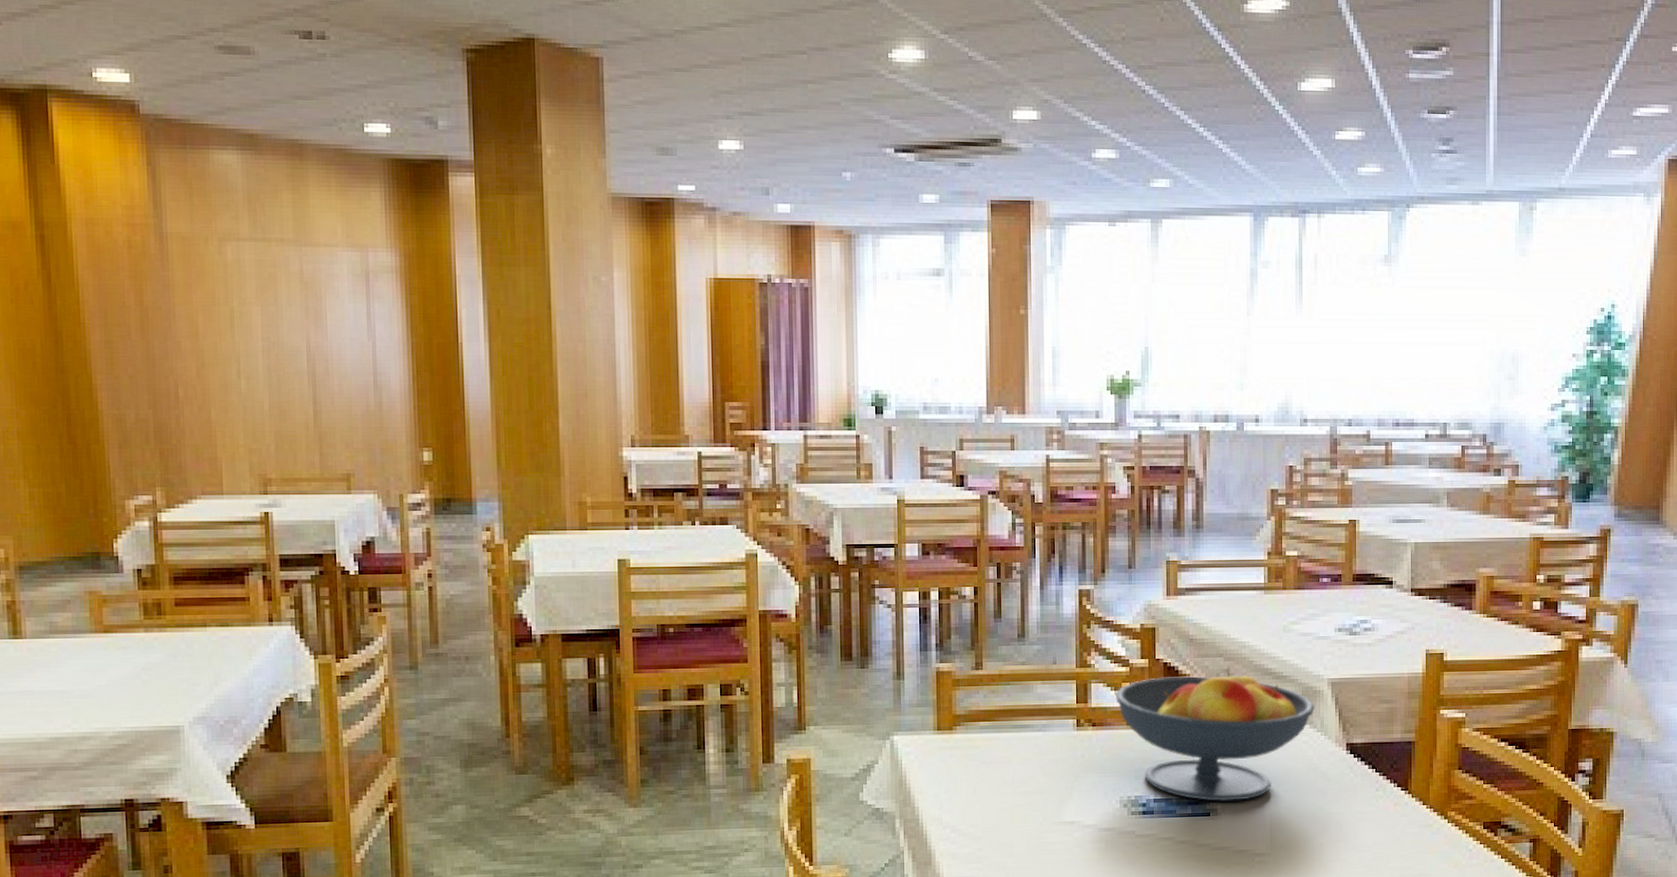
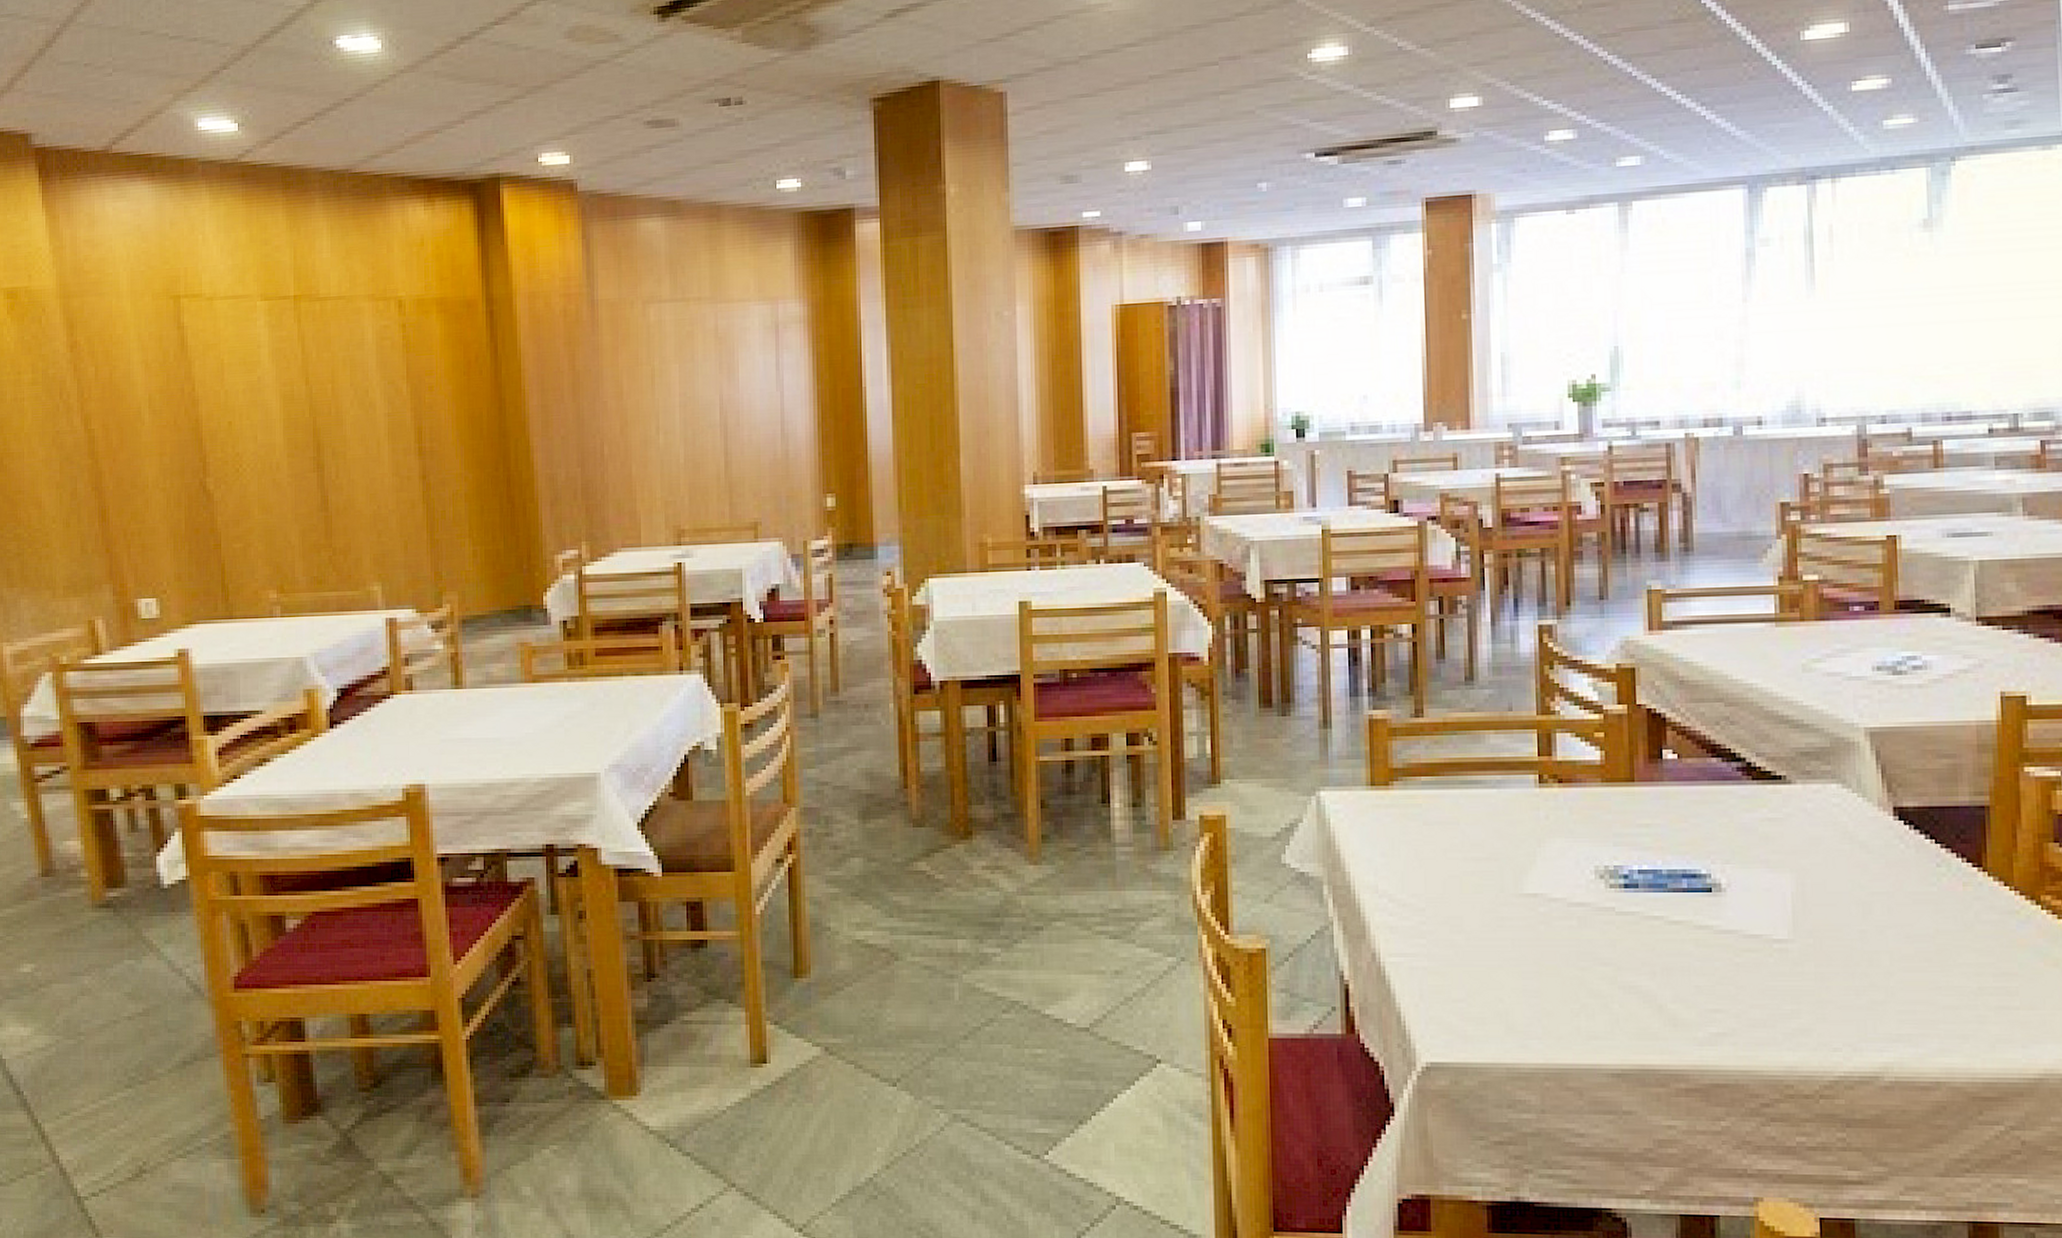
fruit bowl: present [1116,667,1315,802] -> none [1587,714,1848,875]

